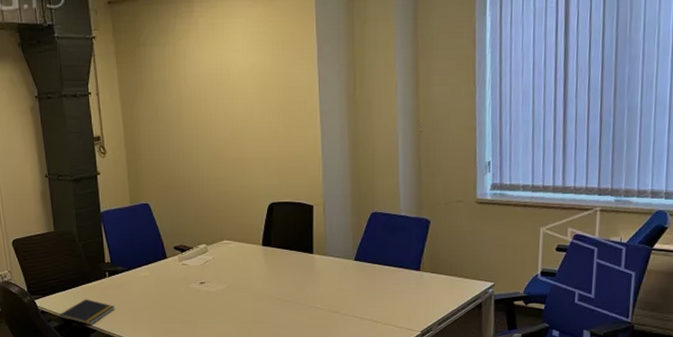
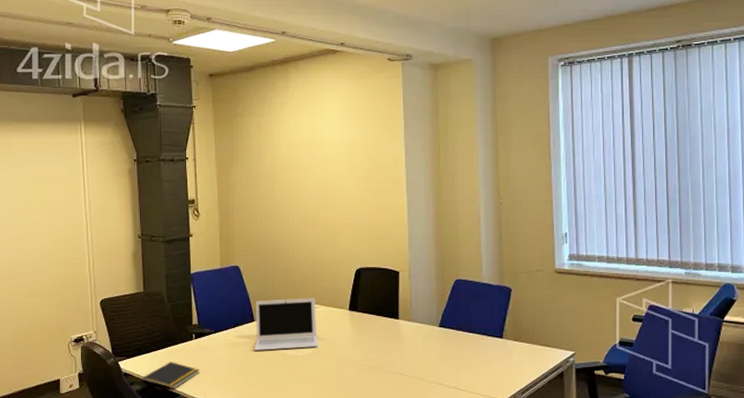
laptop: none [167,234,232,287] -> present [254,298,318,351]

